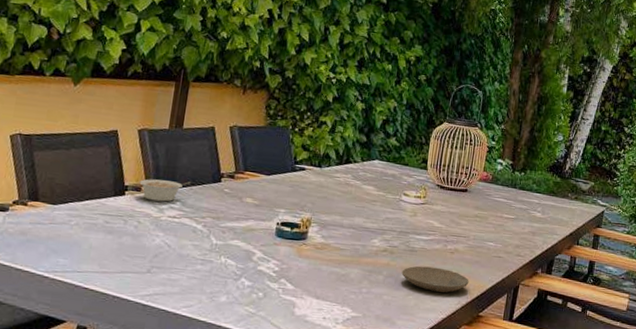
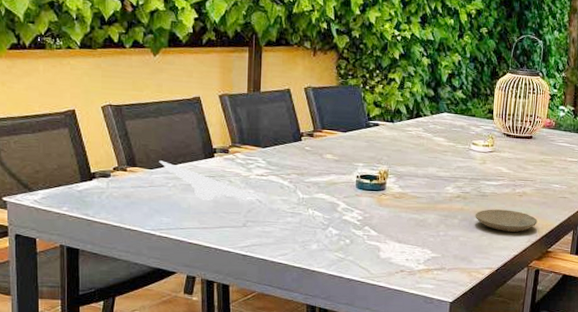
plate: none [64,196,168,243] -> present [159,160,259,200]
legume: present [139,179,191,202] -> none [226,141,274,162]

